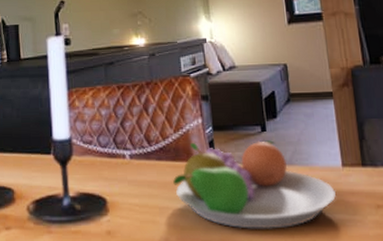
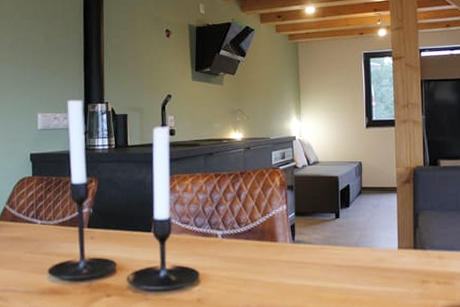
fruit bowl: present [173,140,336,229] -> none [258,225,390,299]

